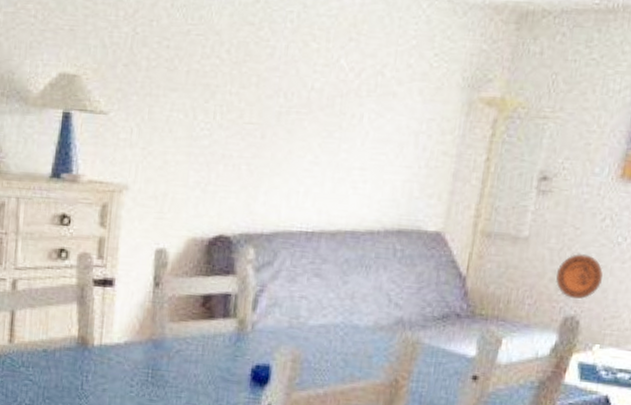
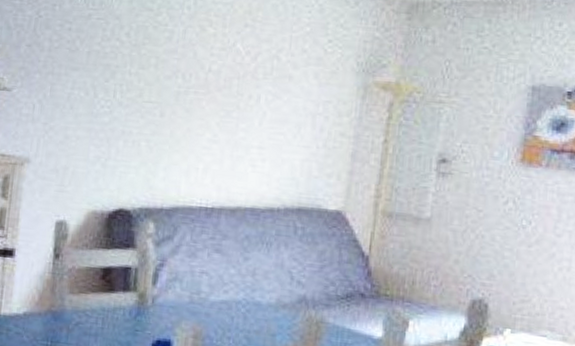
decorative plate: present [555,254,603,300] -> none [460,236,509,283]

